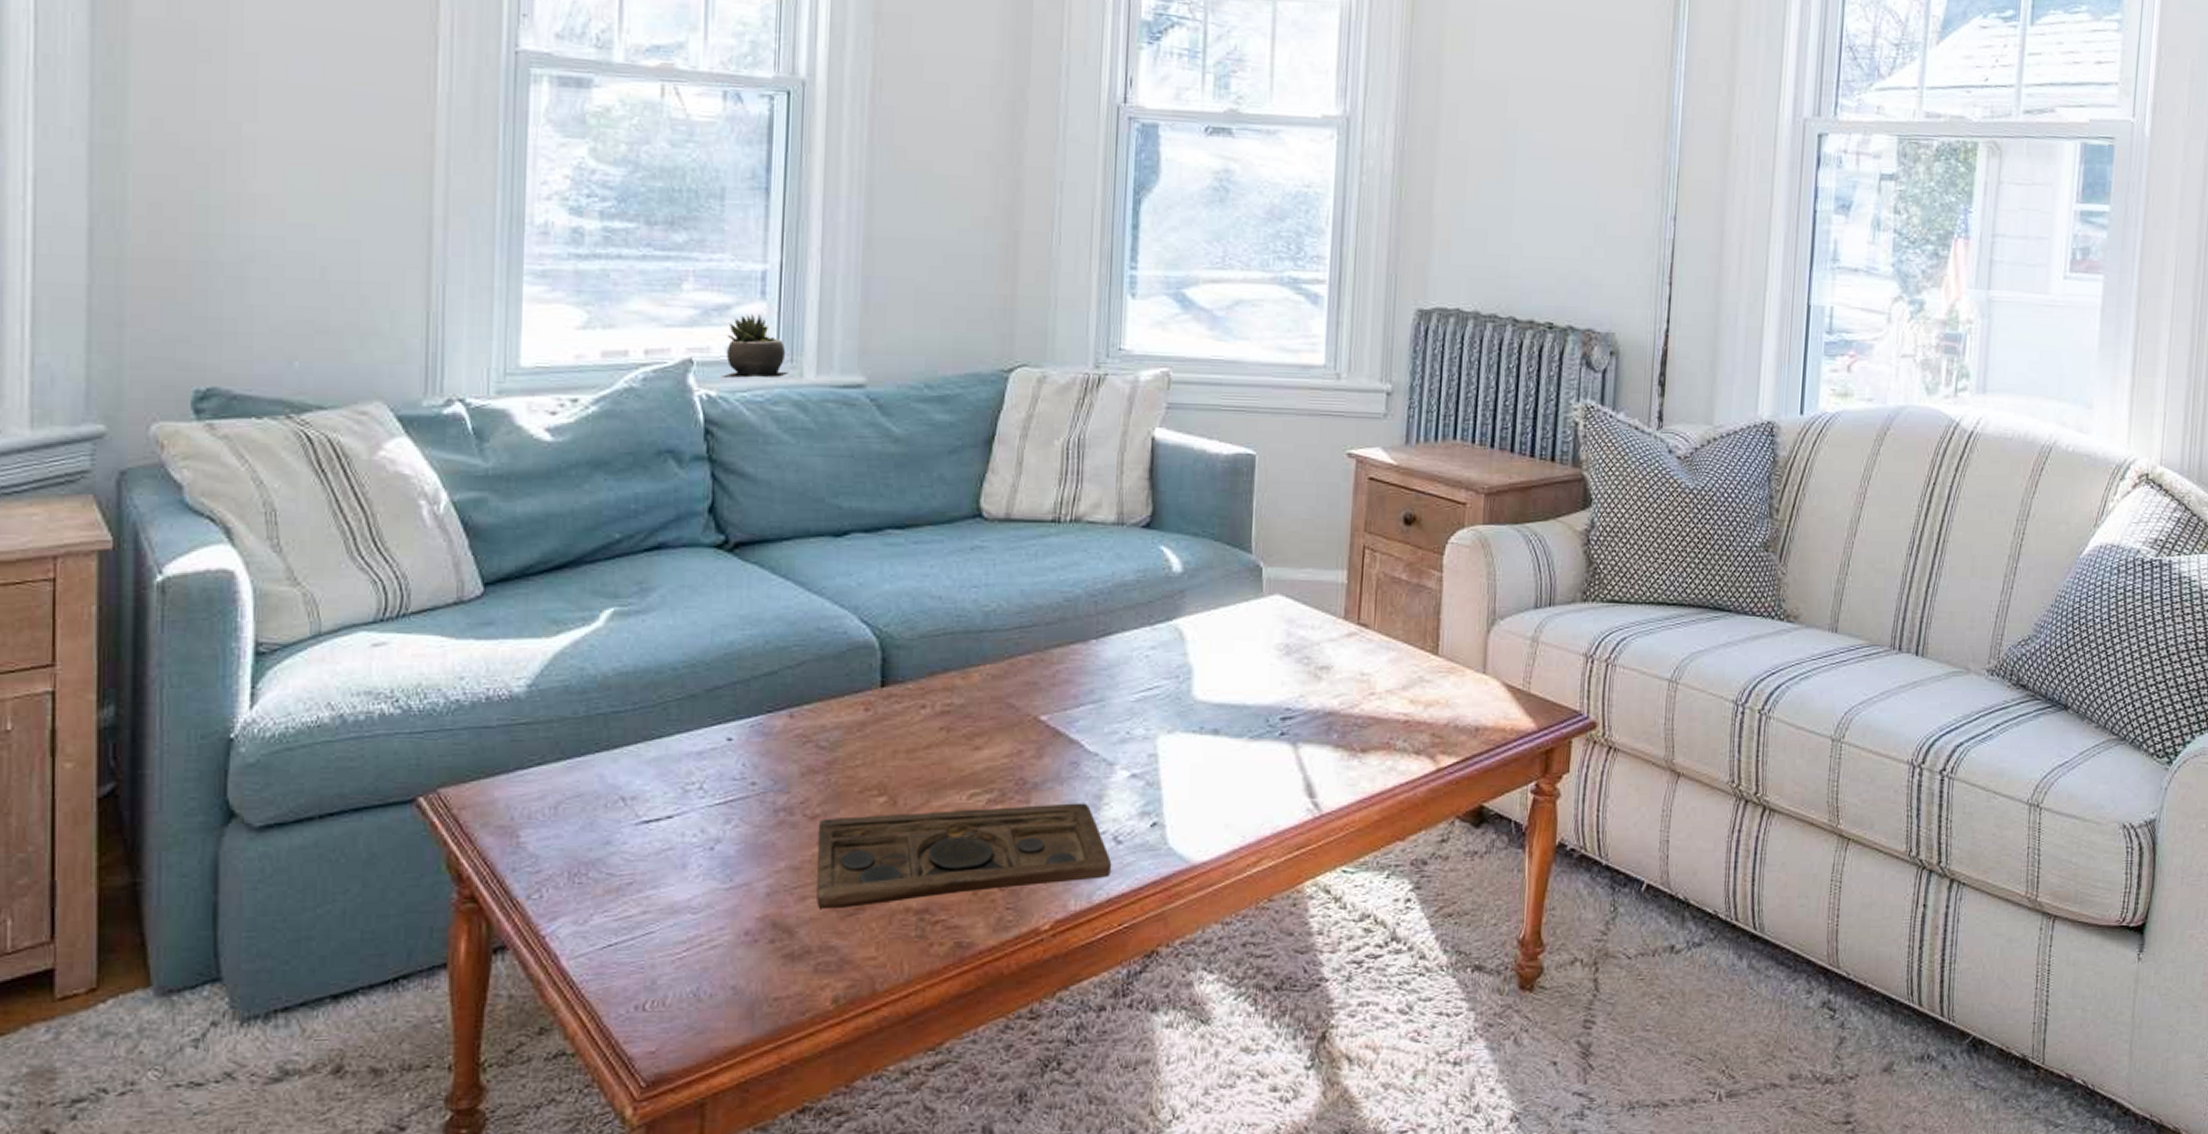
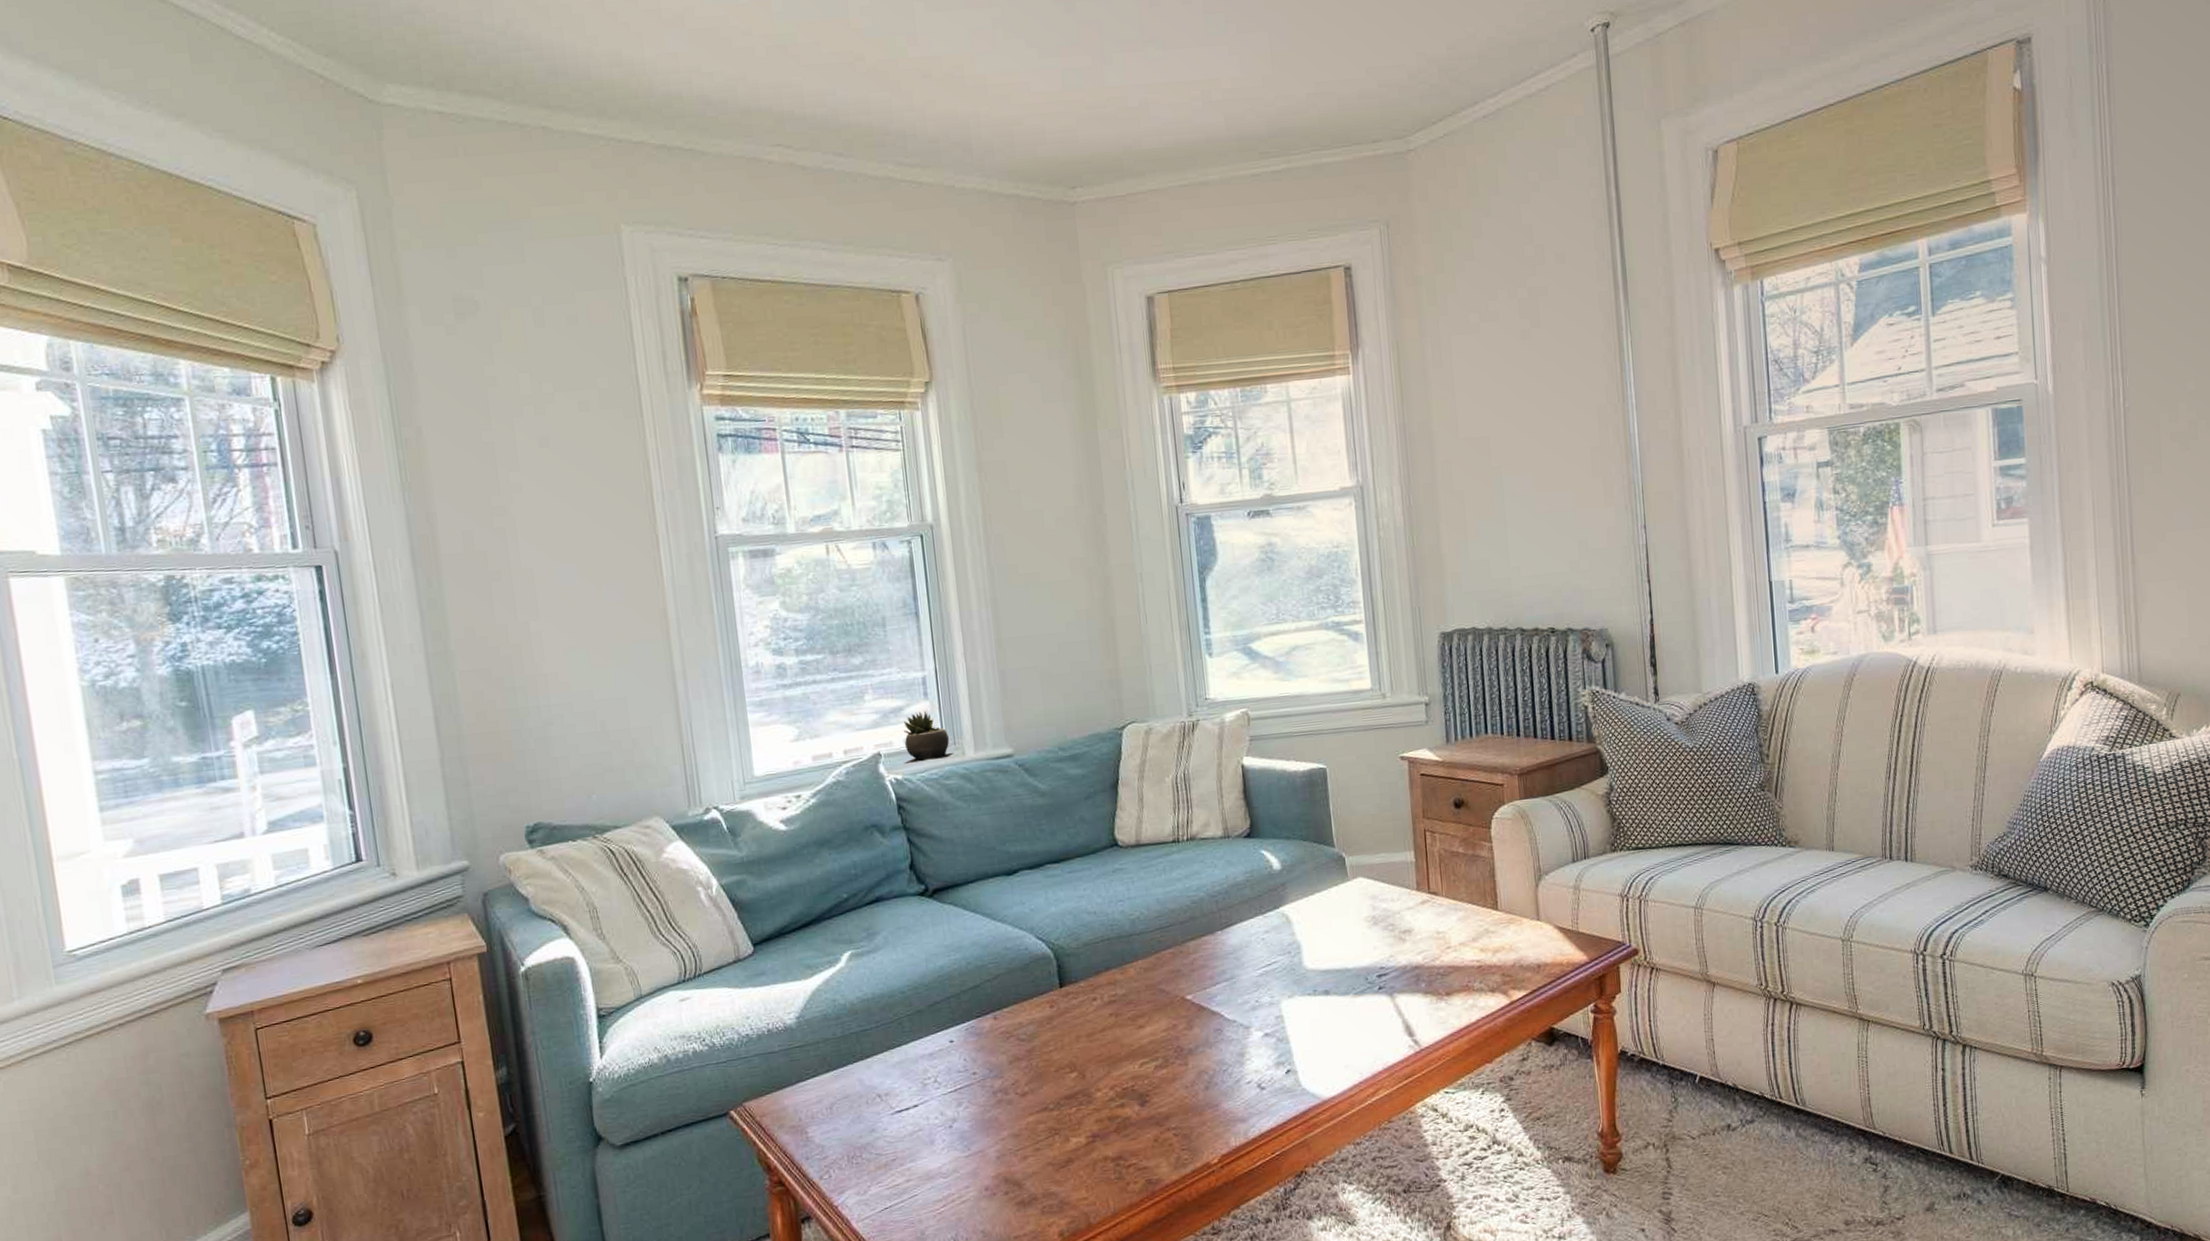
decorative tray: present [816,803,1112,910] -> none [1028,1060,1260,1165]

